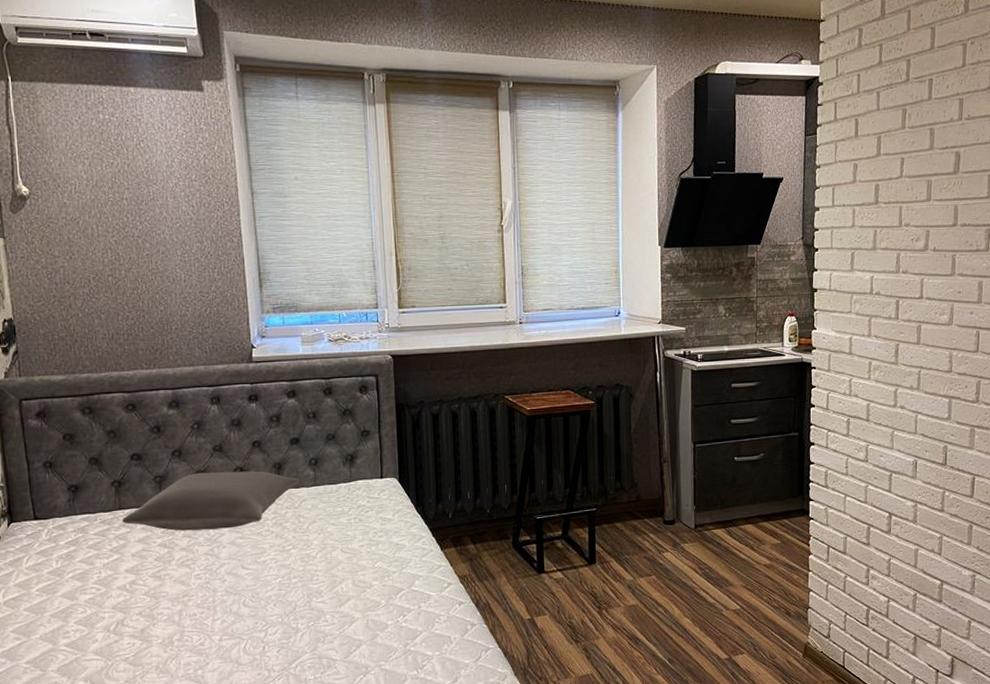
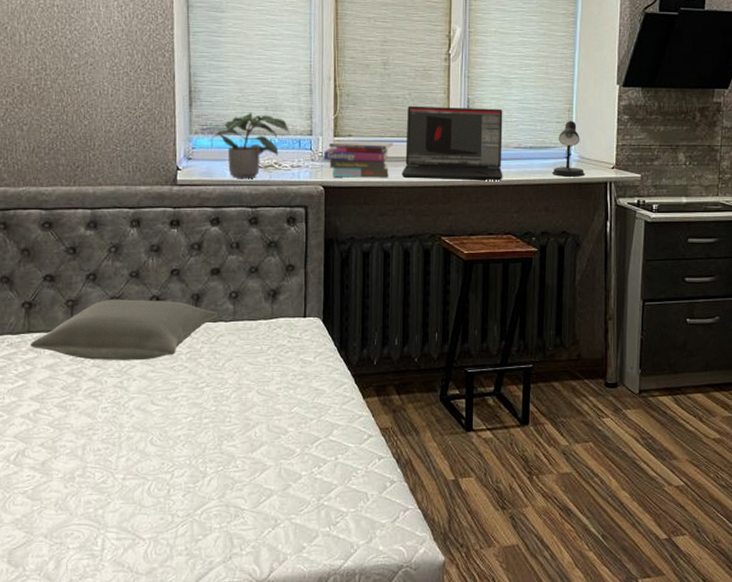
potted plant: none [283,290,356,353] -> present [212,112,289,179]
books: none [390,310,455,346] -> present [324,140,393,178]
laptop: none [464,274,559,344] -> present [401,105,503,180]
desk lamp: none [604,281,634,334] -> present [552,120,584,177]

